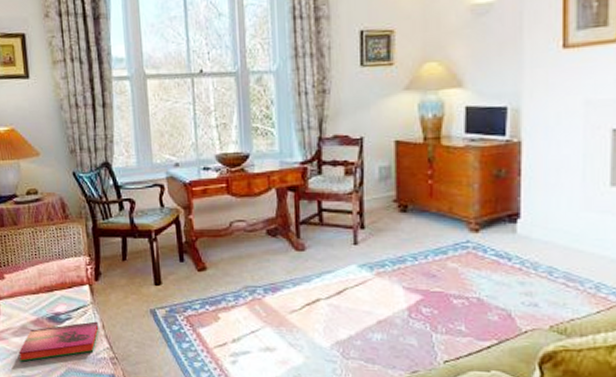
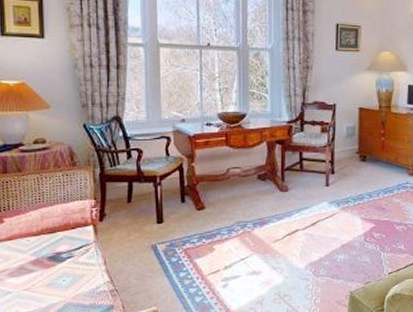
hardback book: present [18,321,99,362] -> none [14,258,101,301]

